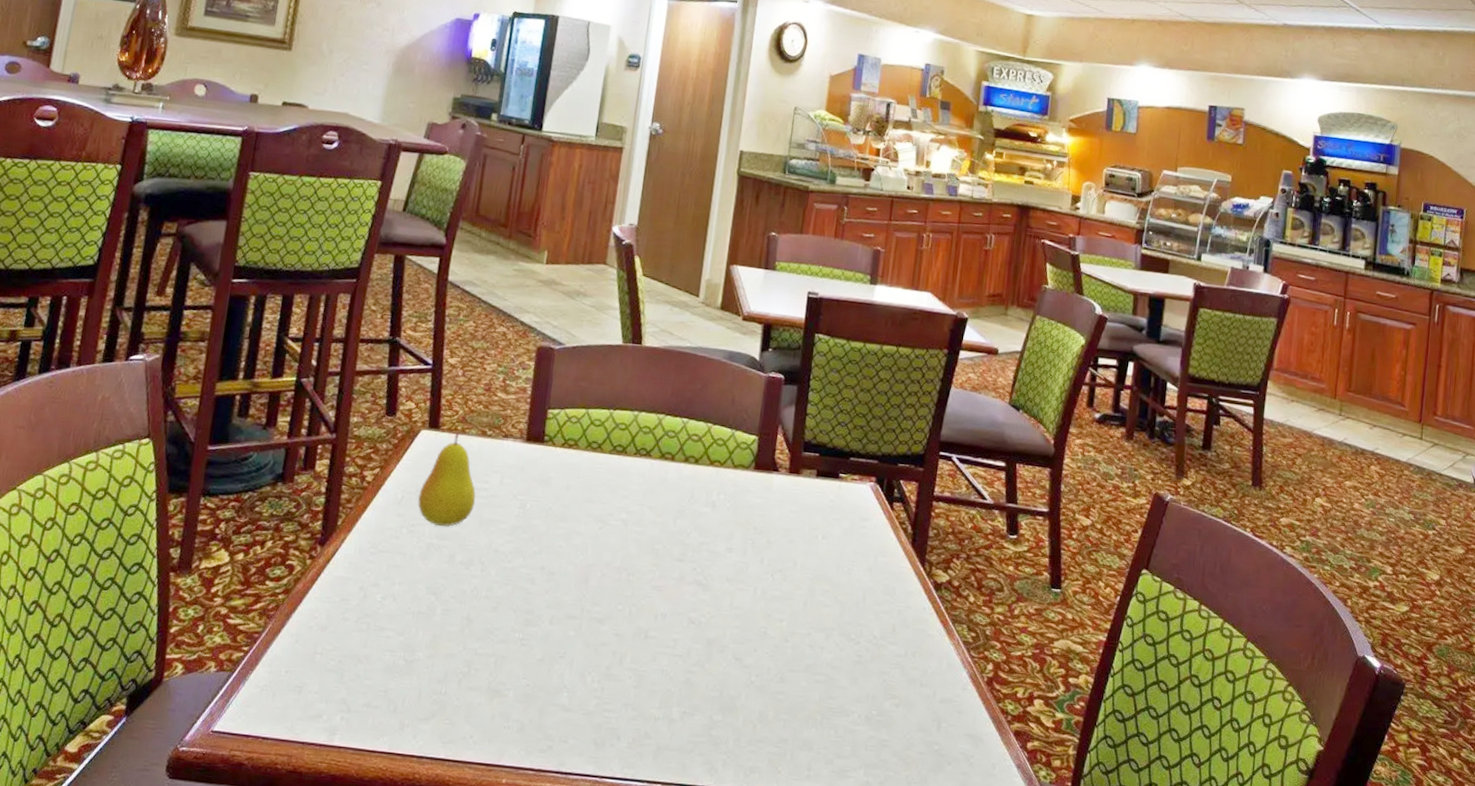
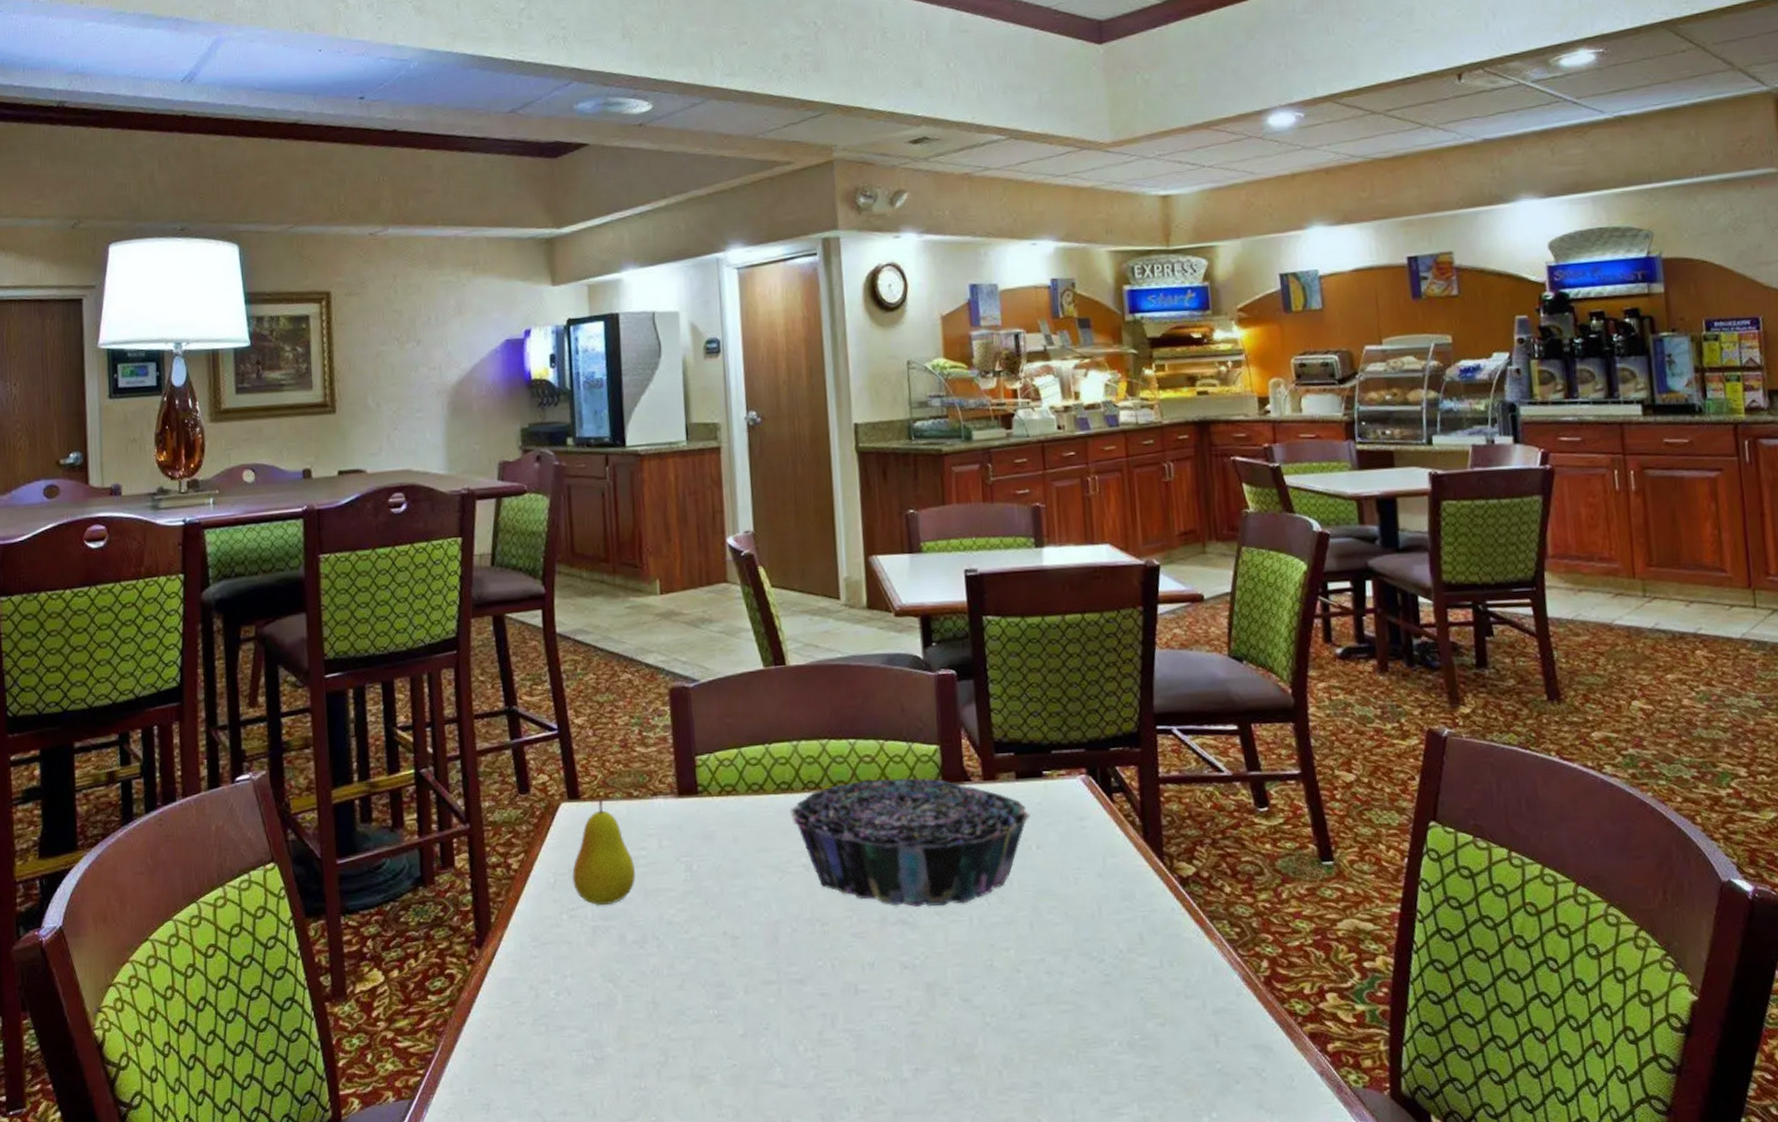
decorative bowl: none [620,455,823,576] -> present [789,778,1031,907]

